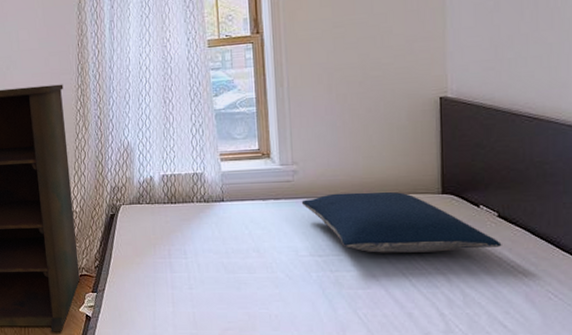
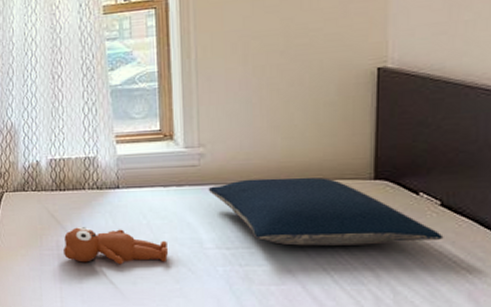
teddy bear: none [175,237,269,272] -> present [64,227,169,265]

